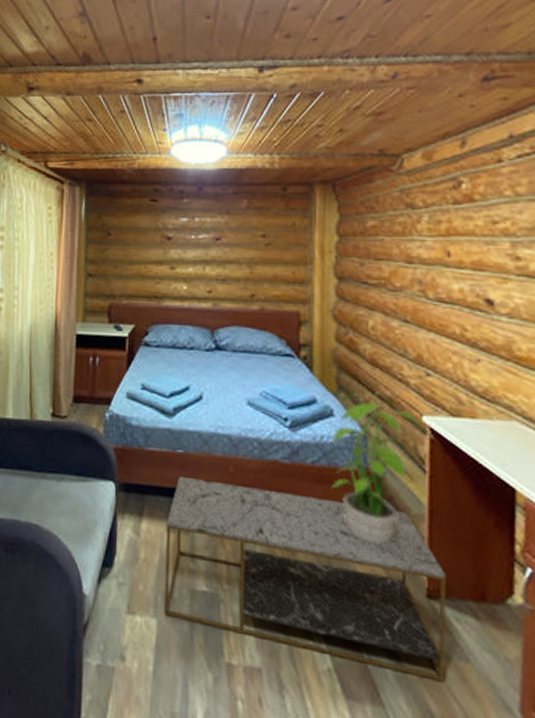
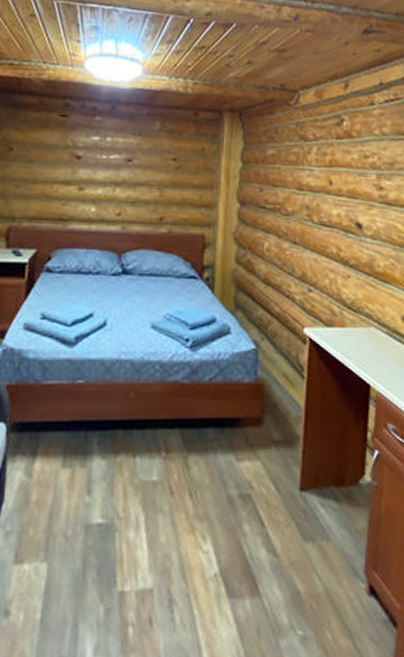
coffee table: present [164,477,447,683] -> none [56,408,316,563]
potted plant: present [331,391,433,546] -> none [225,308,311,450]

